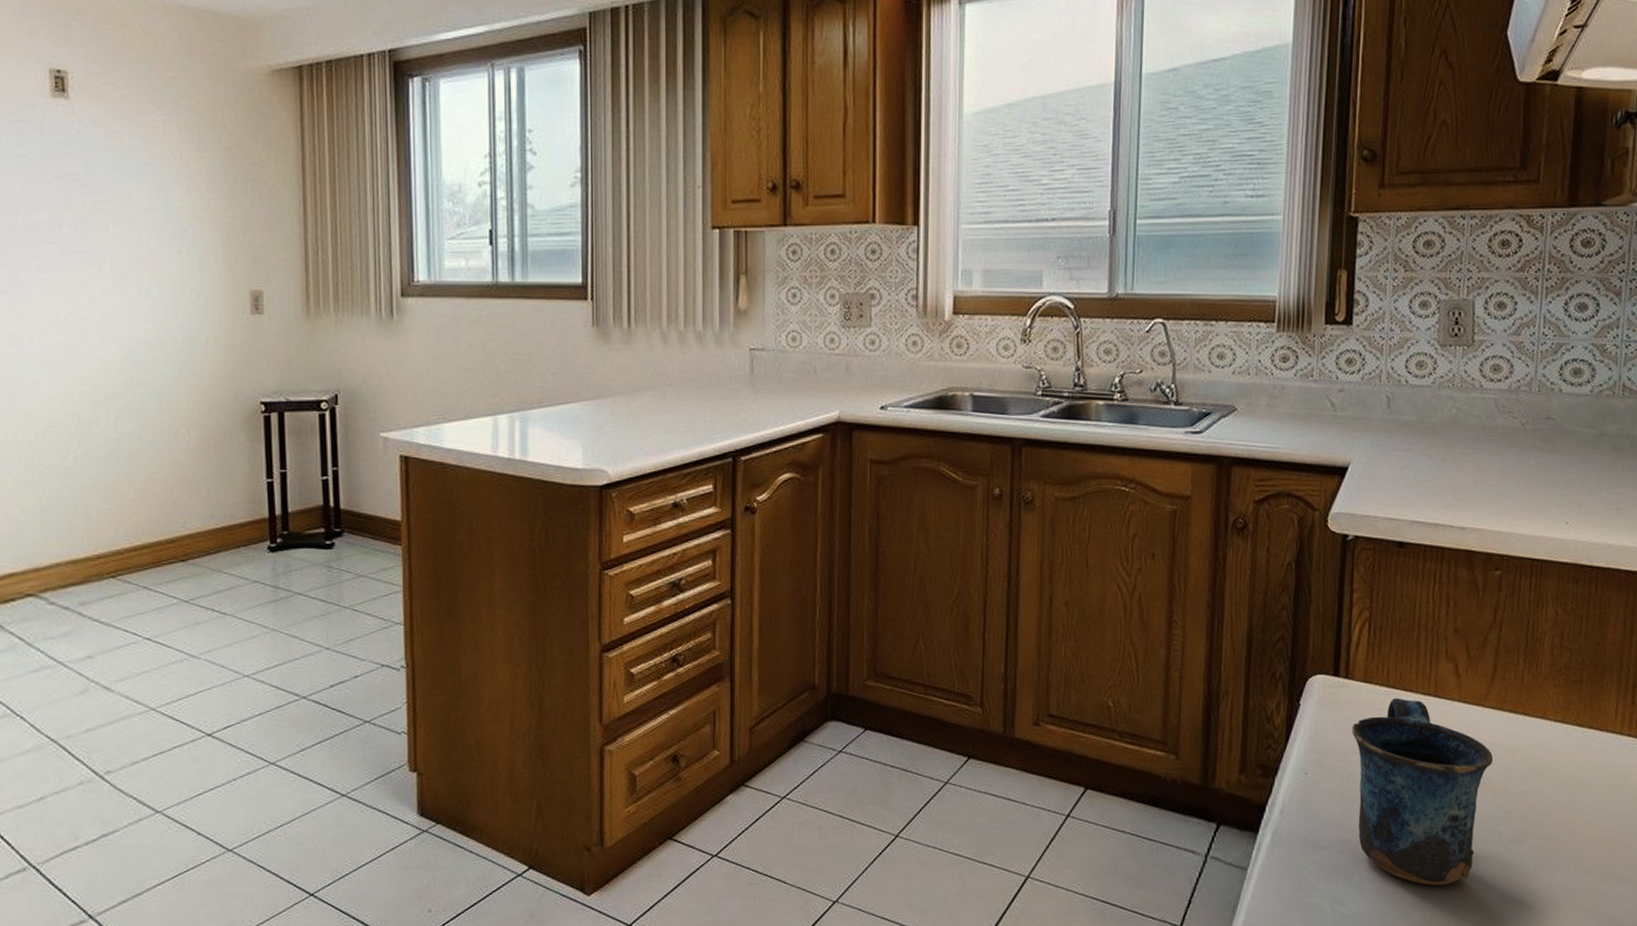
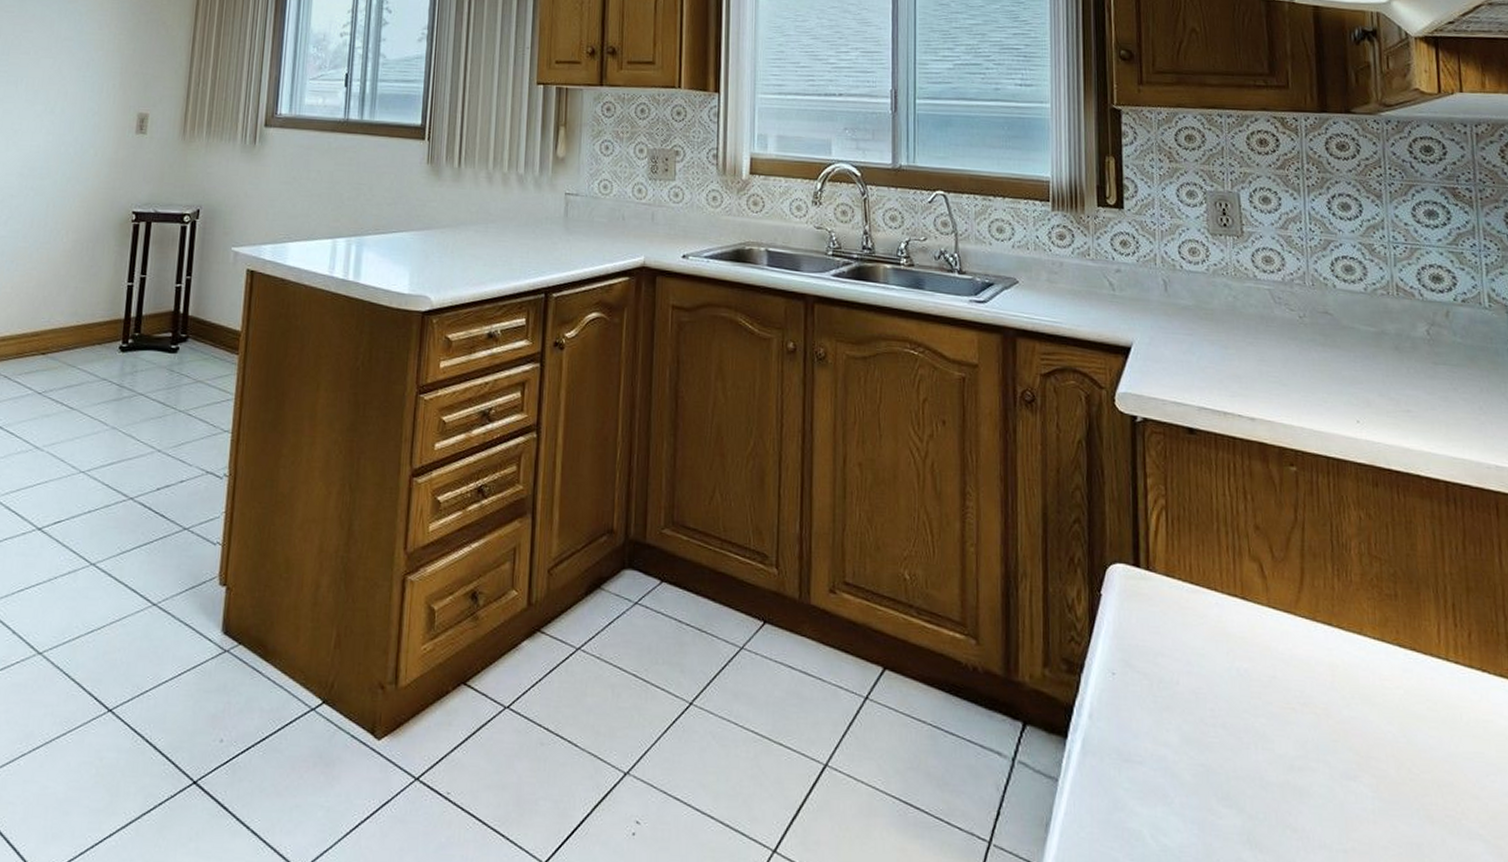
mug: present [1351,697,1494,885] -> none [1157,596,1313,822]

